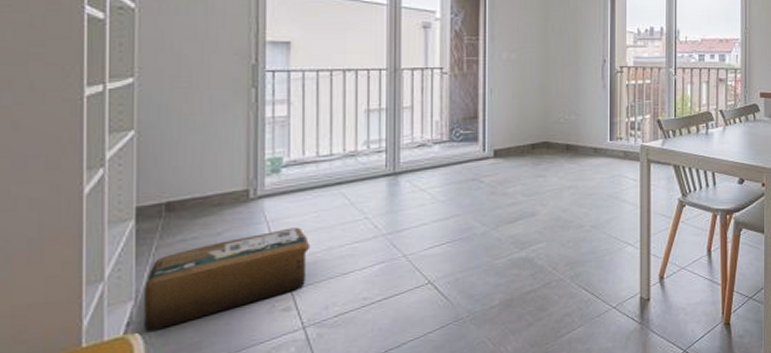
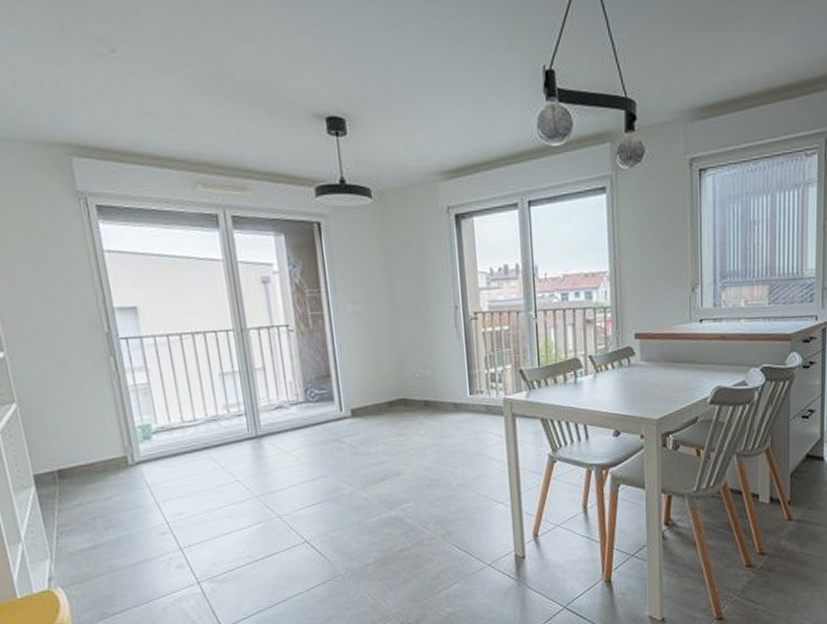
cardboard box: present [144,227,311,331] -> none [55,491,193,585]

